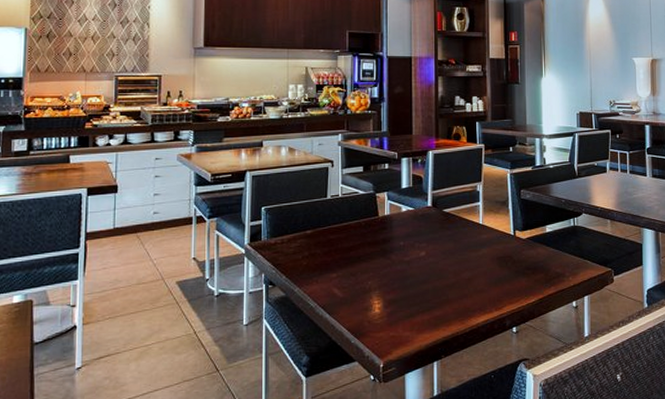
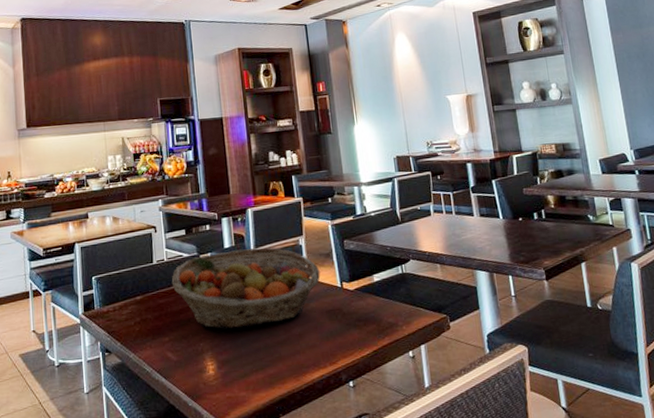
fruit basket: none [344,191,495,269] -> present [171,247,321,329]

